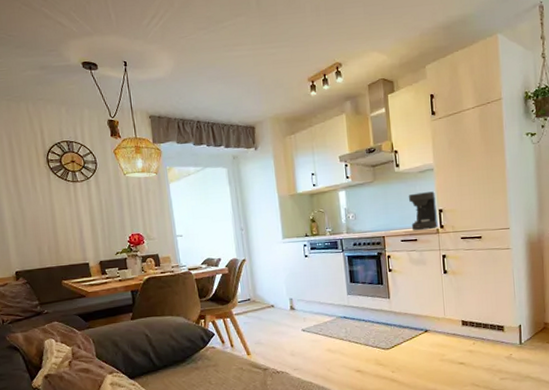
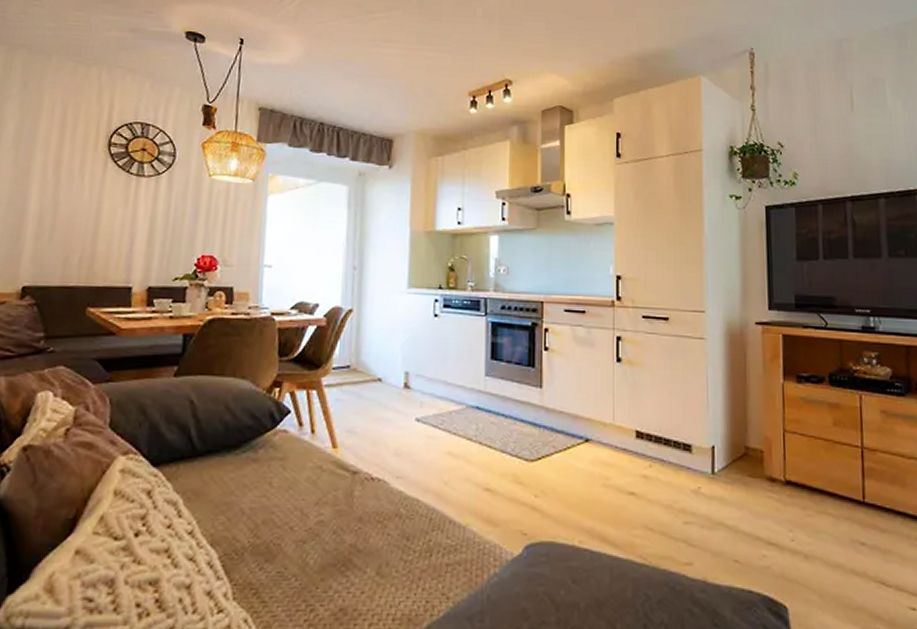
coffee maker: present [408,191,438,231] -> none [578,250,613,301]

